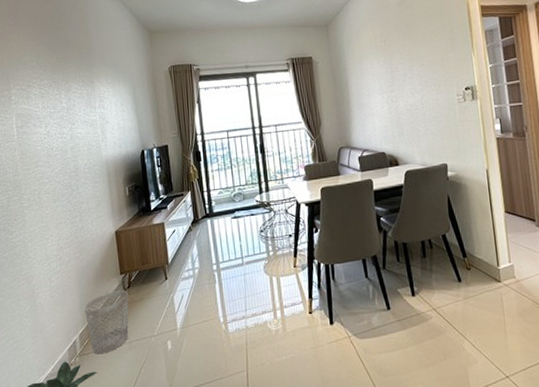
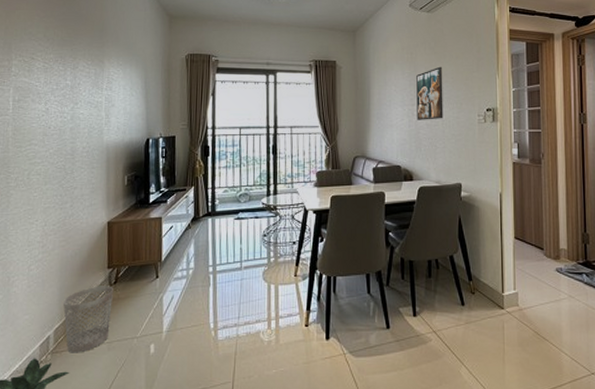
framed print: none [392,51,423,106] -> present [416,66,443,120]

